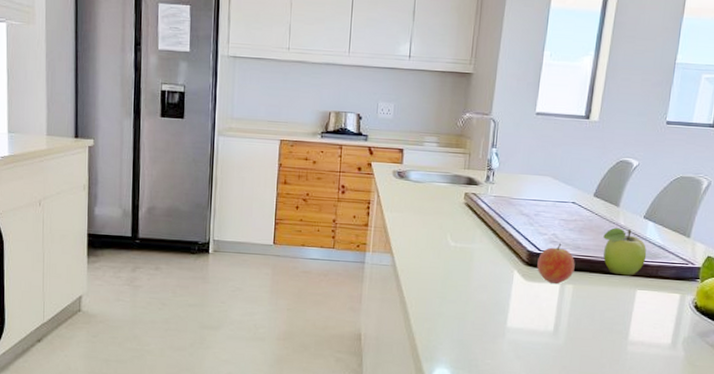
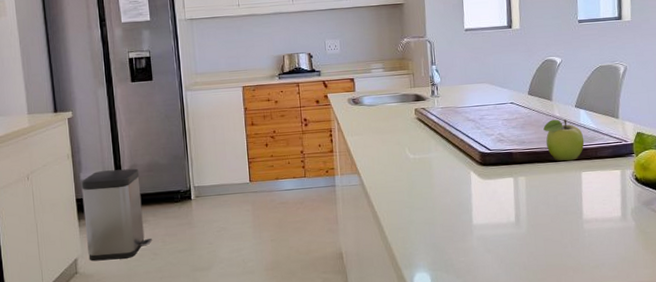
pedal bin: none [94,208,163,304] -> present [81,168,153,261]
fruit: present [537,243,575,285] -> none [489,140,524,179]

